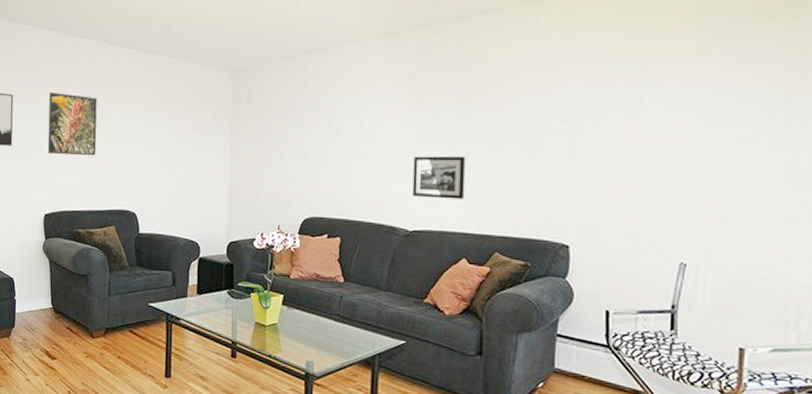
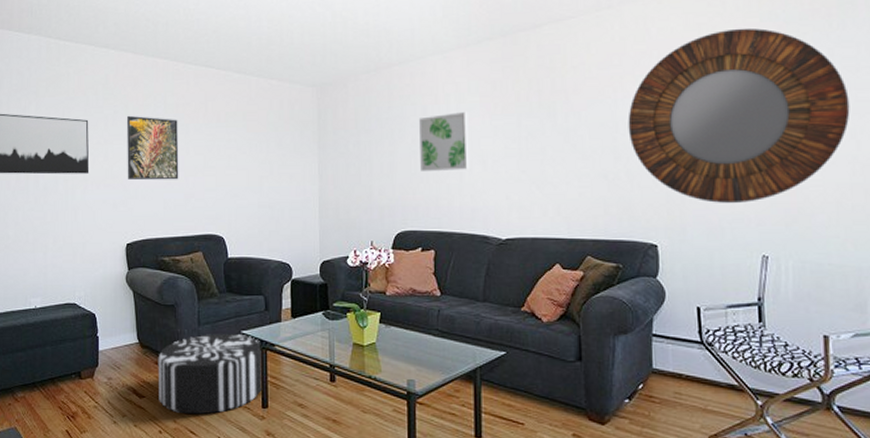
pouf: none [69,304,168,380] -> present [158,333,263,415]
wall art: none [331,102,383,160] -> present [419,112,470,171]
picture frame: present [412,155,466,199] -> none [502,161,554,205]
home mirror: none [547,26,790,208] -> present [628,27,850,203]

